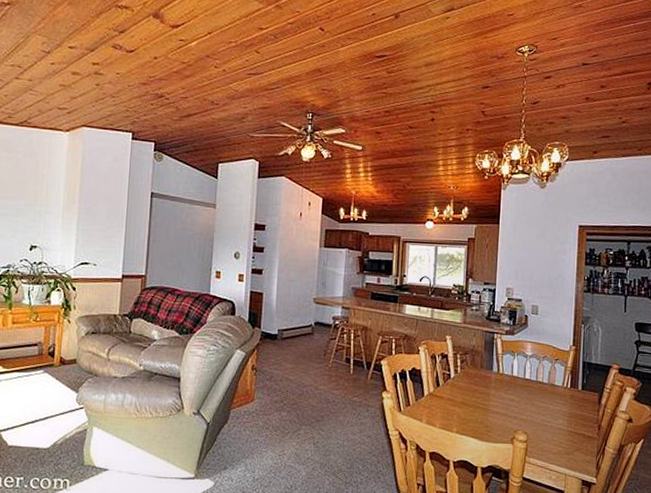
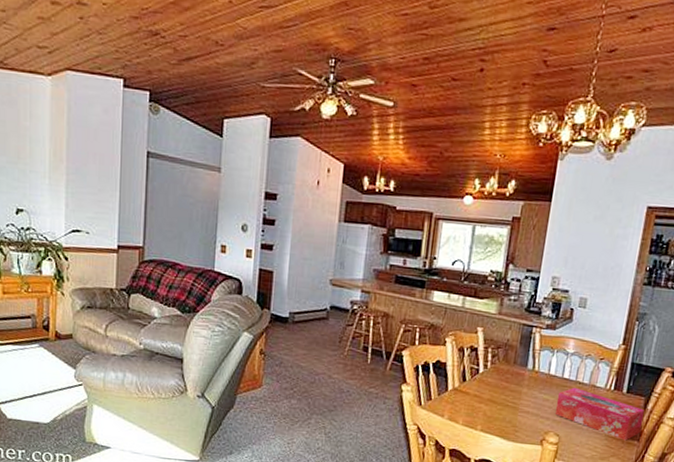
tissue box: none [521,387,600,435] -> present [554,387,644,441]

